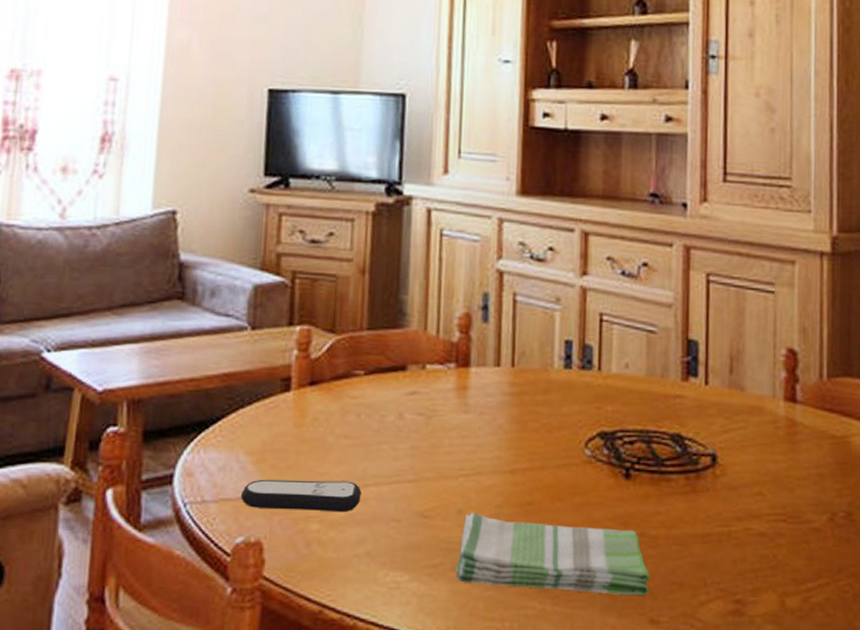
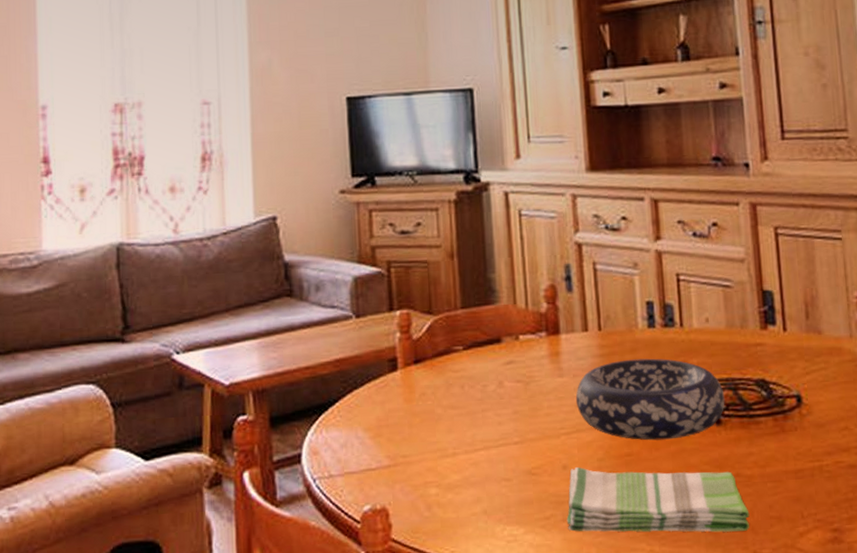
remote control: present [240,479,361,513] -> none [363,447,473,478]
decorative bowl: none [479,401,637,491] -> present [575,358,725,441]

